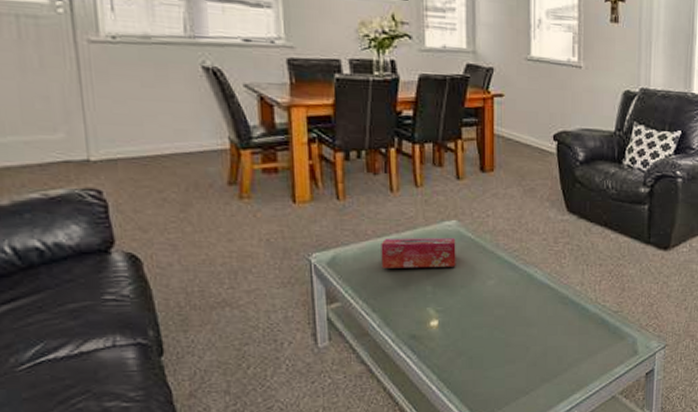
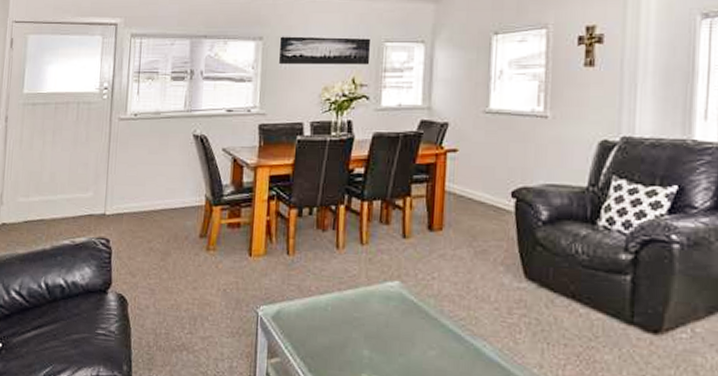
tissue box: present [381,238,456,268] -> none [321,295,397,332]

